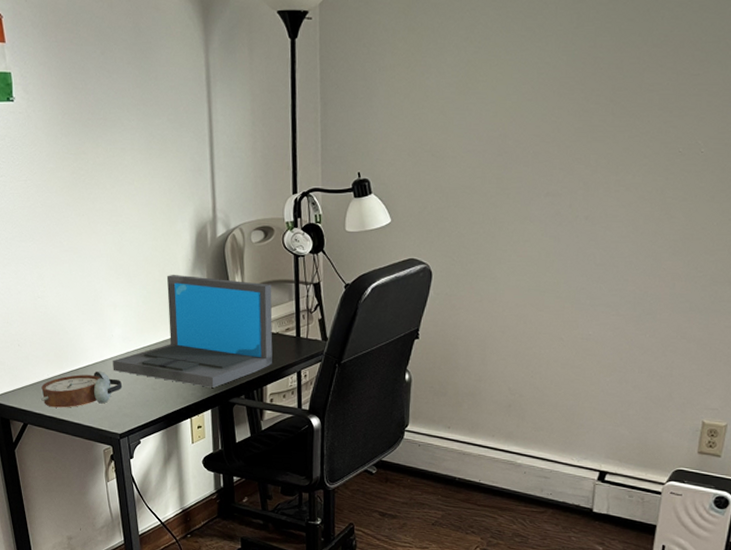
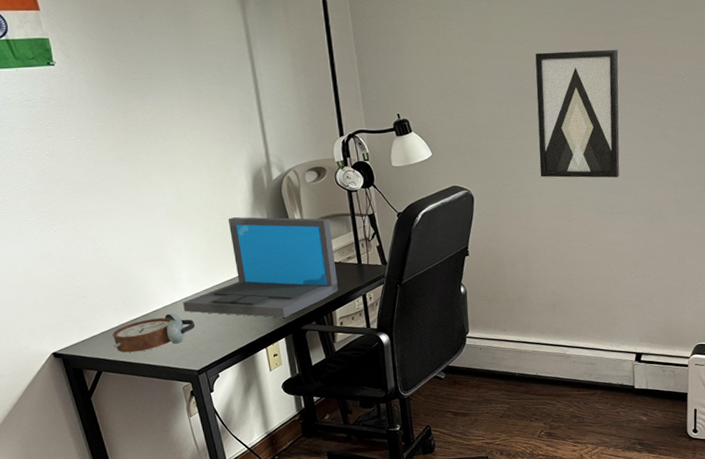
wall art: none [512,109,624,263] -> present [535,49,620,178]

